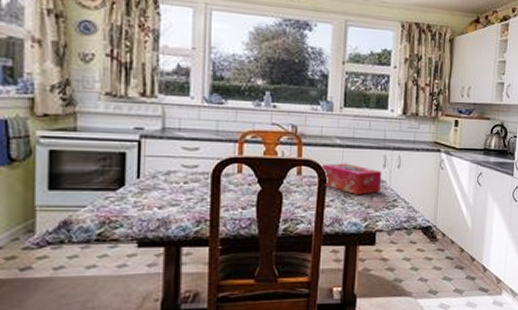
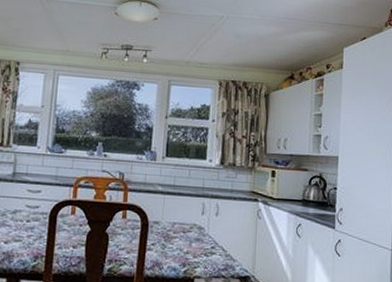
tissue box: present [321,163,382,194] -> none [144,208,201,240]

